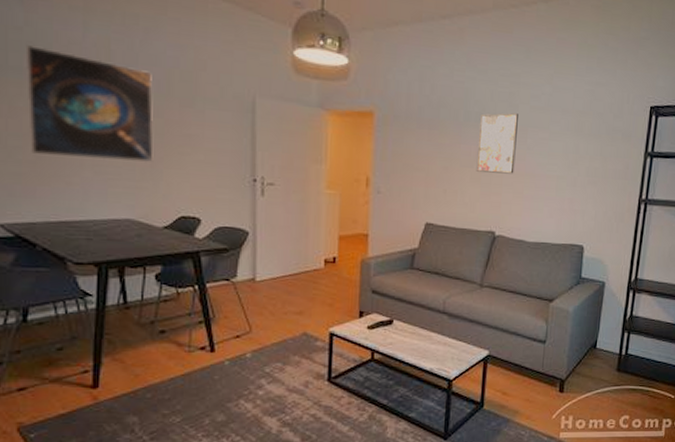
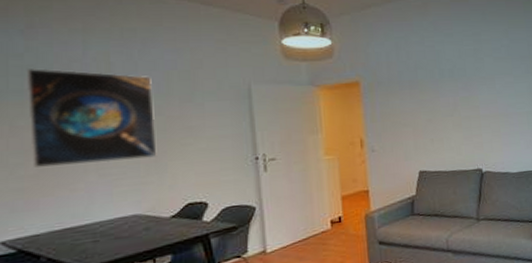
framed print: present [476,112,518,174] -> none [452,64,490,119]

